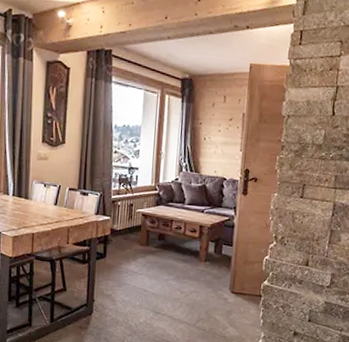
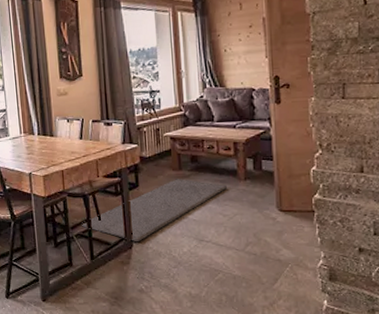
rug: none [45,253,188,310] -> present [81,179,227,242]

